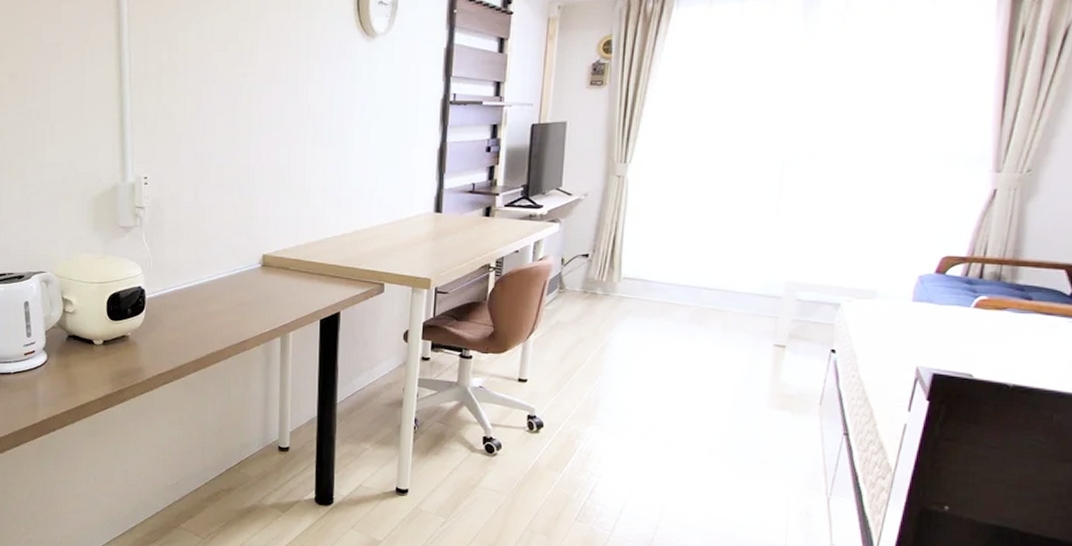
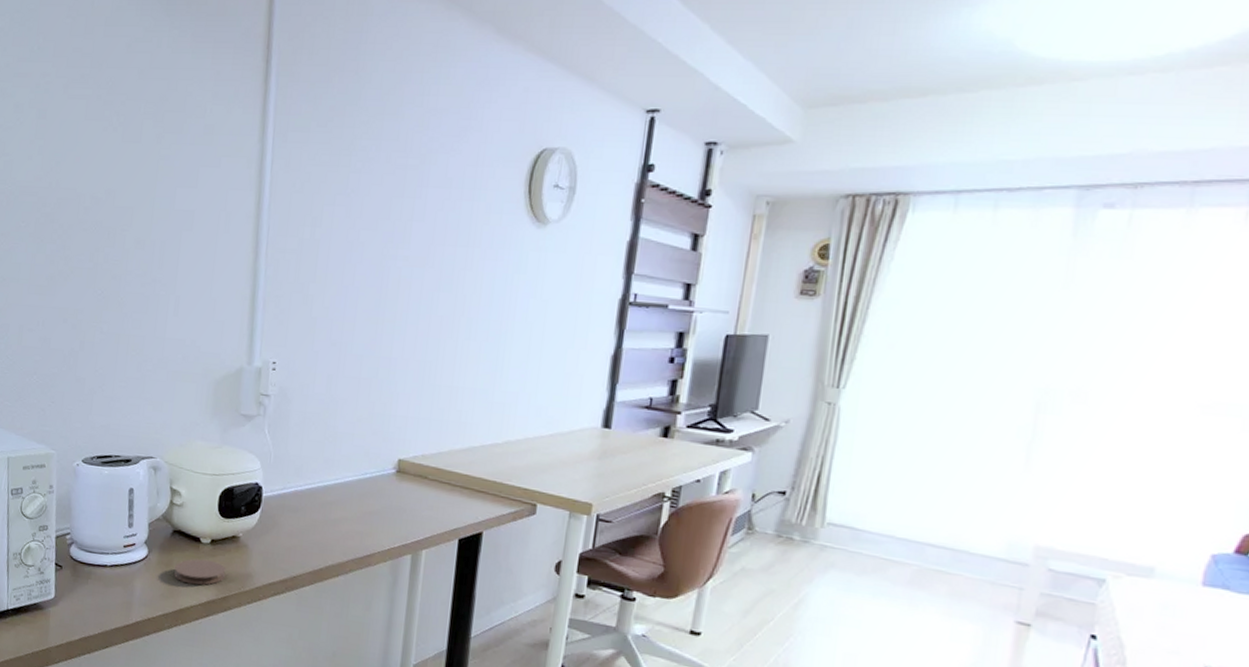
coaster: none [72,358,119,382] -> present [174,559,227,585]

